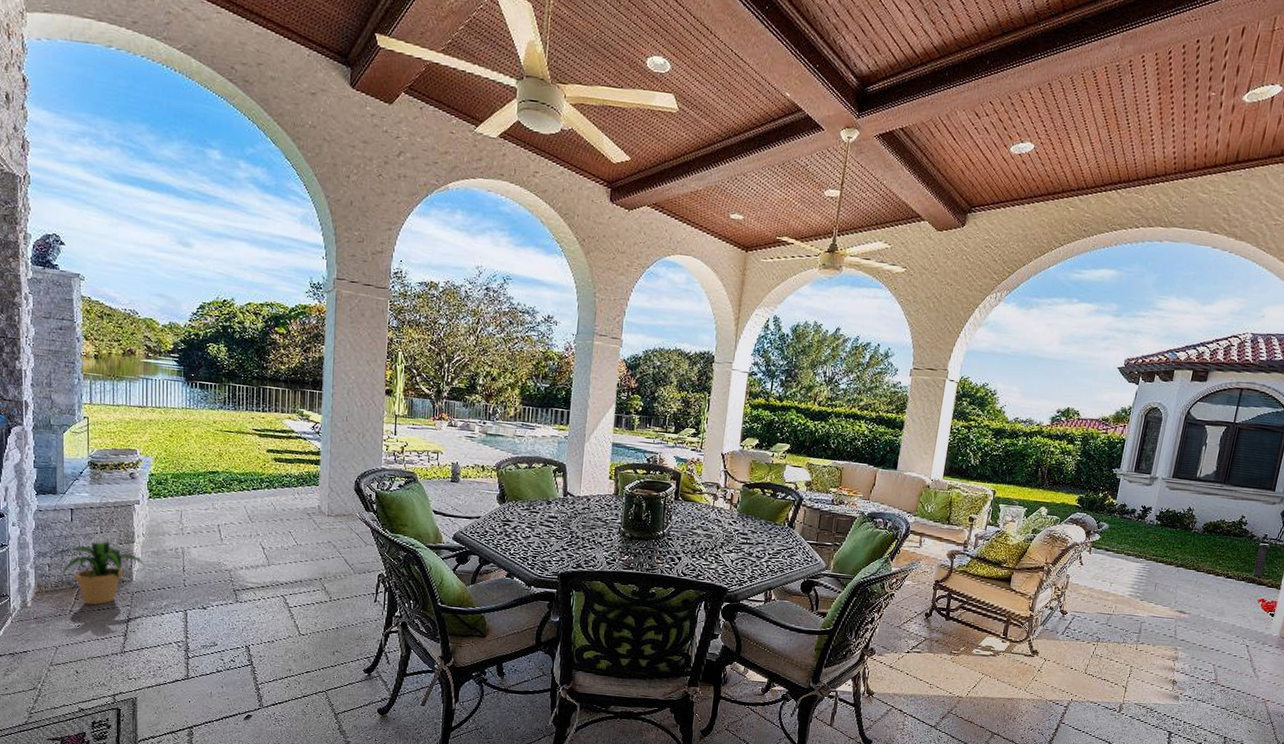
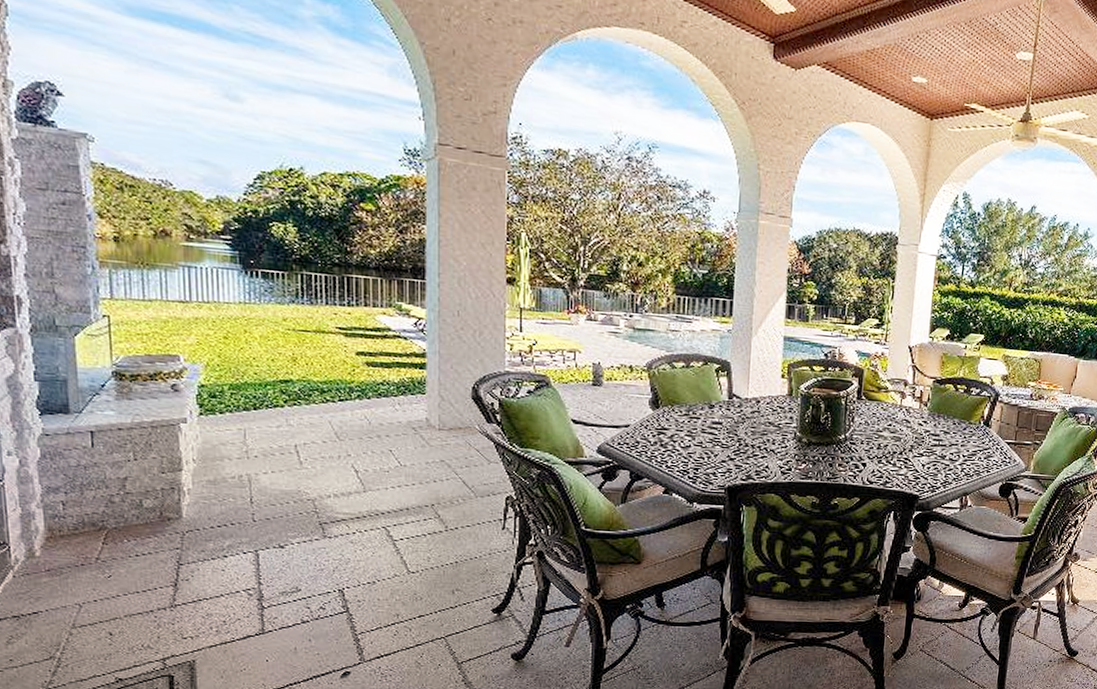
potted plant: present [54,541,145,605] -> none [70,470,198,550]

